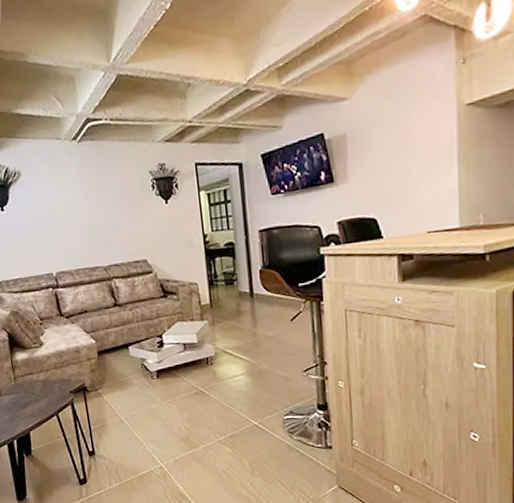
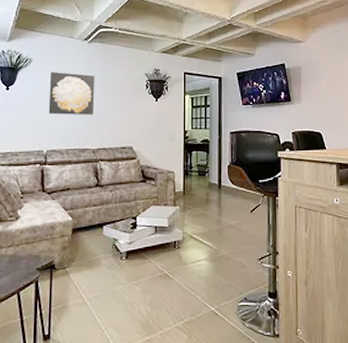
wall art: none [42,181,99,233] -> present [48,72,95,115]

